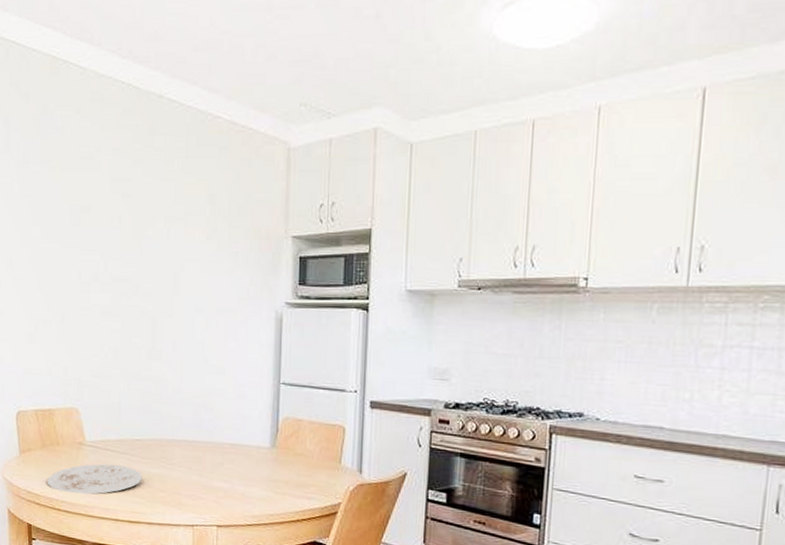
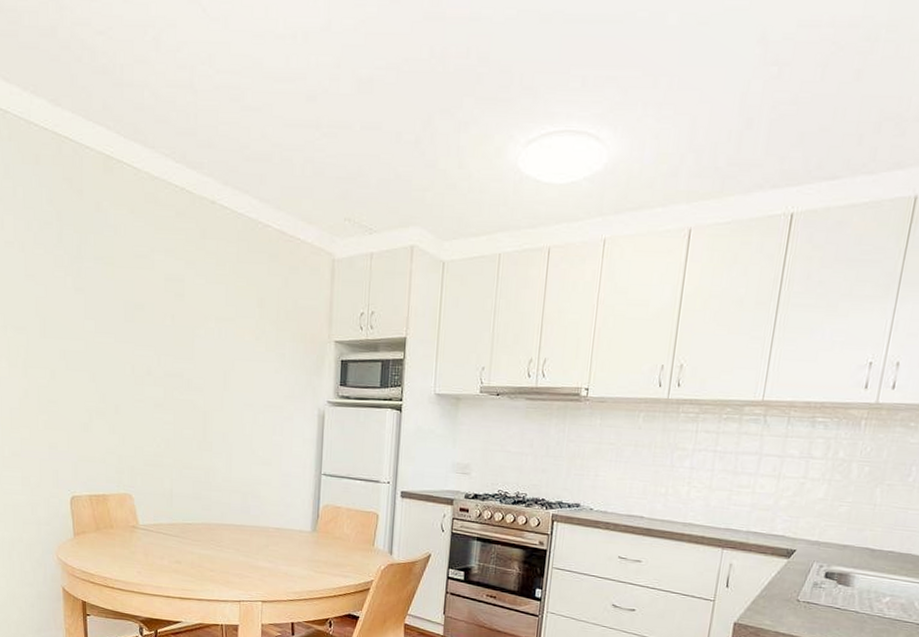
plate: present [46,464,142,495] -> none [101,546,192,574]

